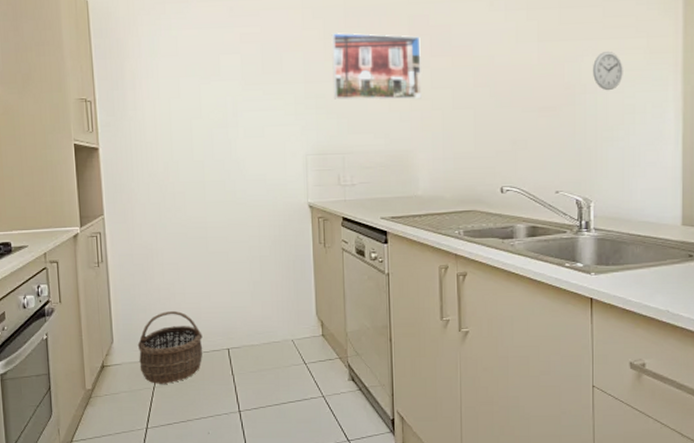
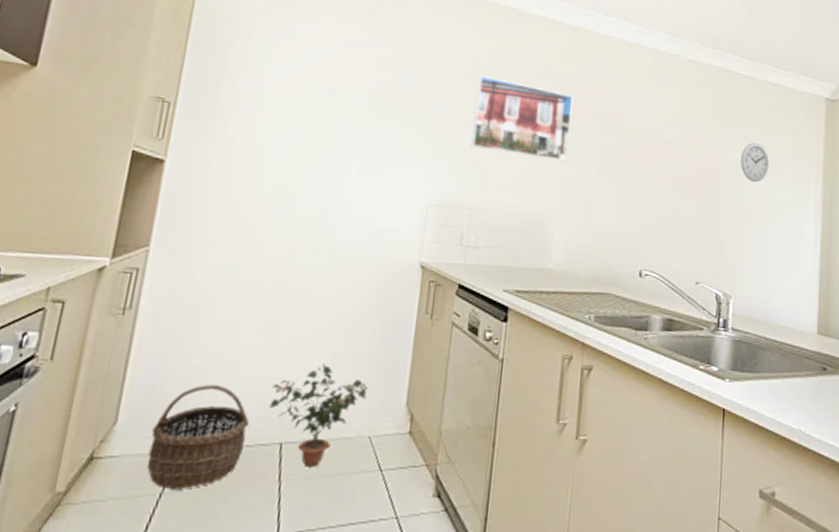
potted plant: none [214,289,284,364] -> present [269,363,368,467]

